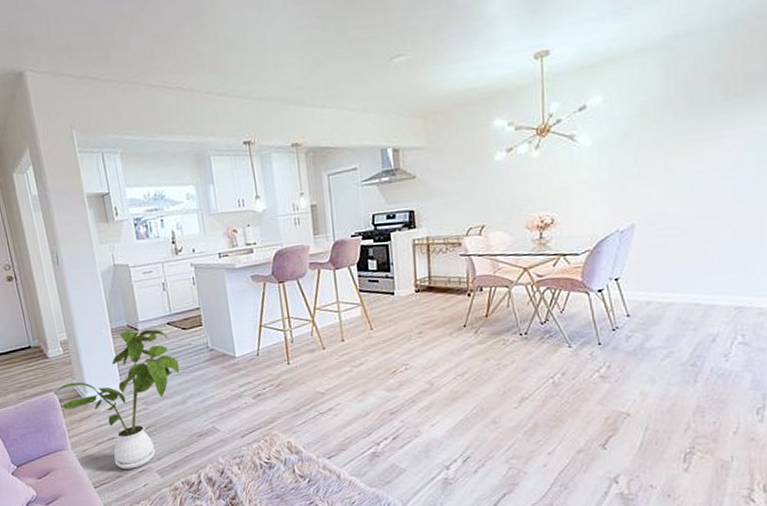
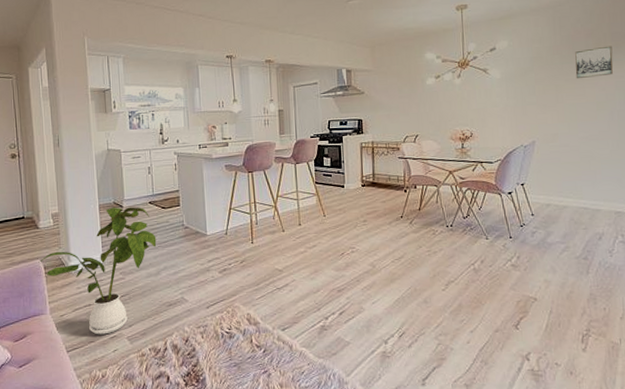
wall art: none [692,91,746,139] -> present [575,45,613,78]

